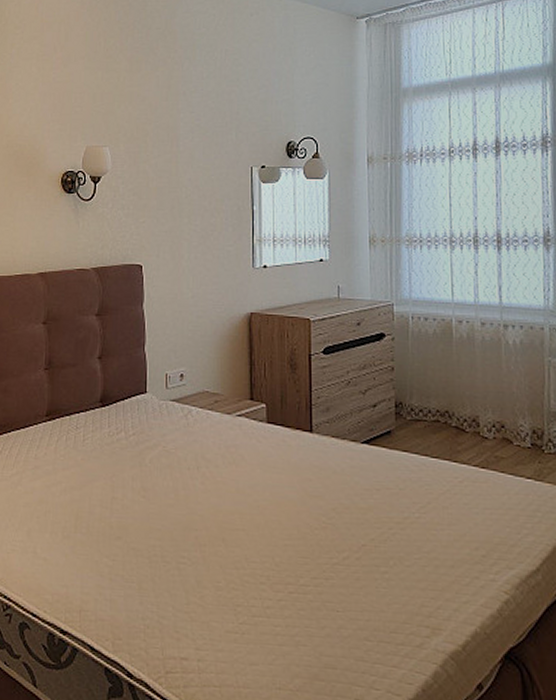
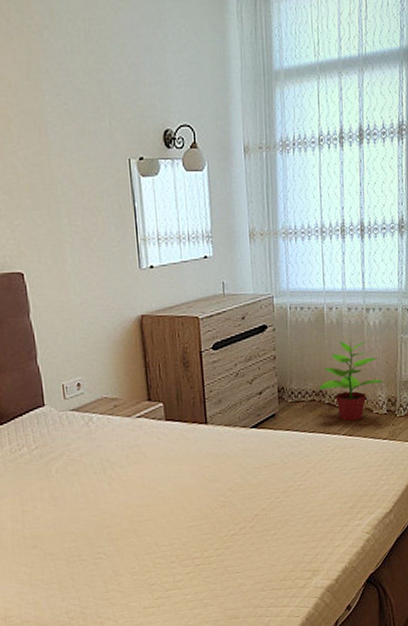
potted plant: none [445,358,526,452] -> present [319,340,383,422]

